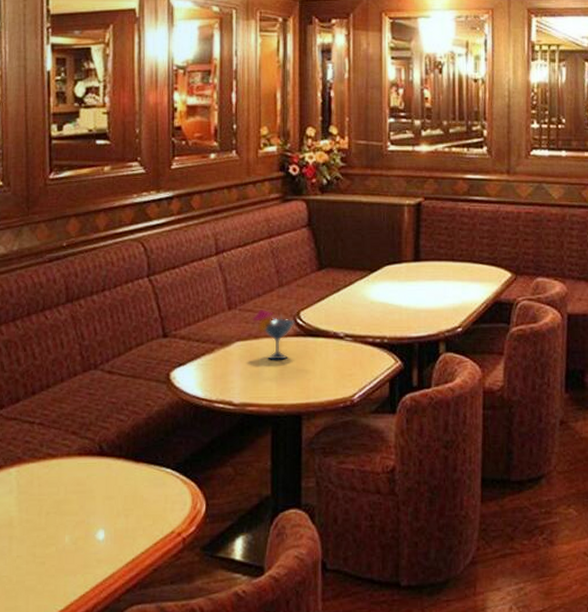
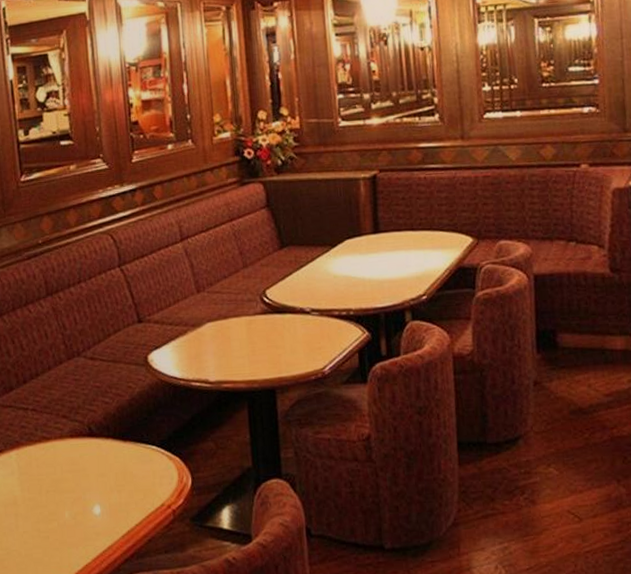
cocktail glass: present [253,309,295,360] -> none [221,290,262,338]

